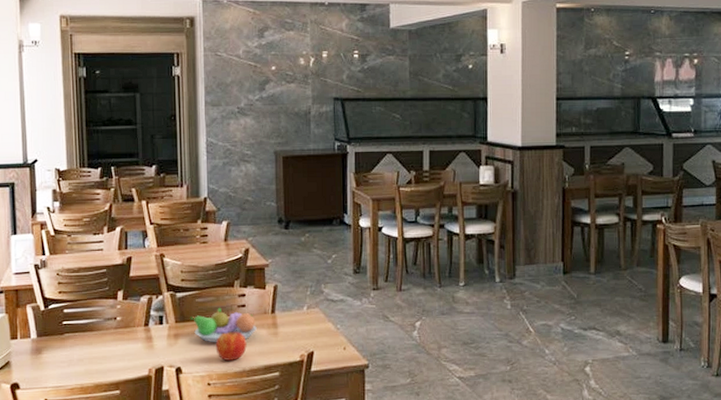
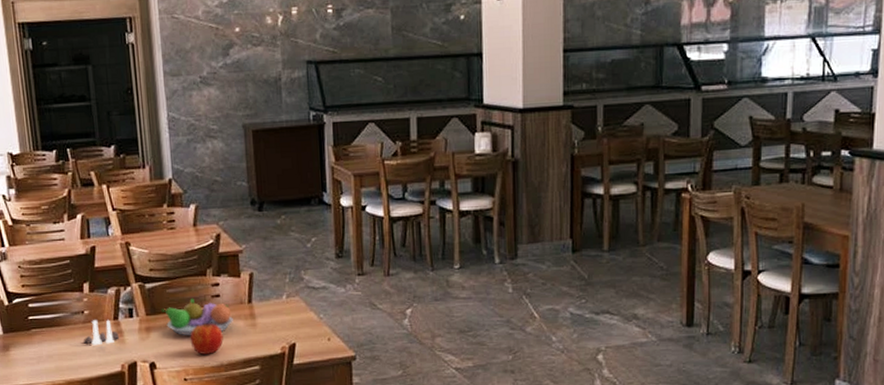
salt and pepper shaker set: none [113,326,148,351] -> present [83,319,119,346]

